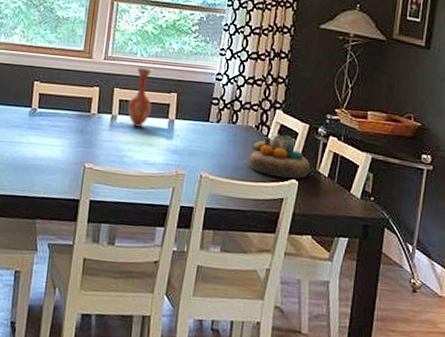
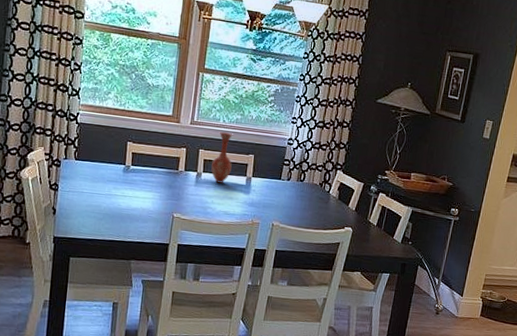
decorative bowl: present [249,133,310,179] -> none [313,189,363,227]

